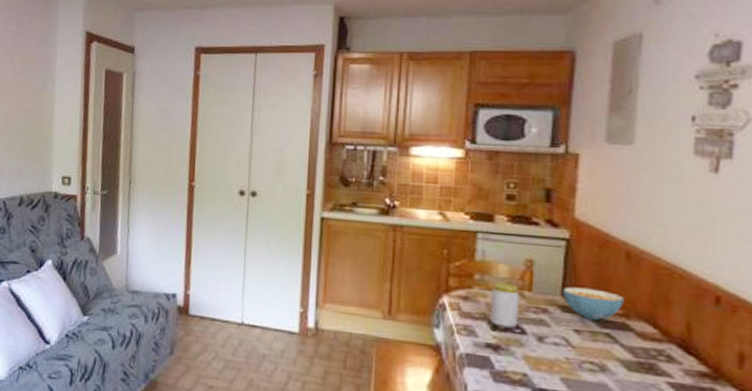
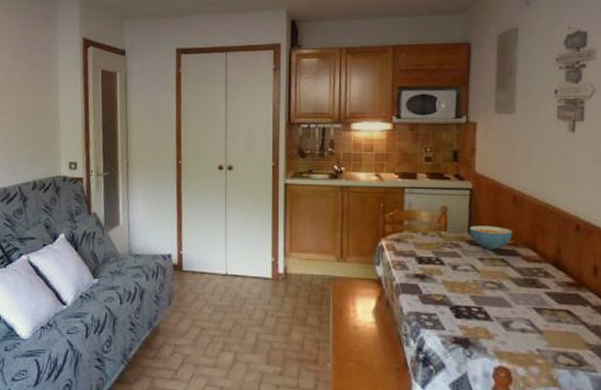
jar: present [490,282,519,328] -> none [416,226,438,261]

